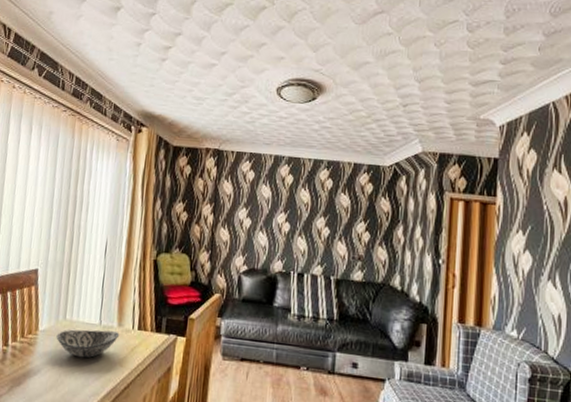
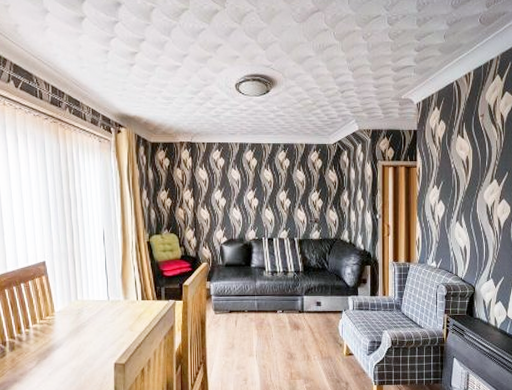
decorative bowl: present [56,329,120,358] -> none [71,304,127,329]

